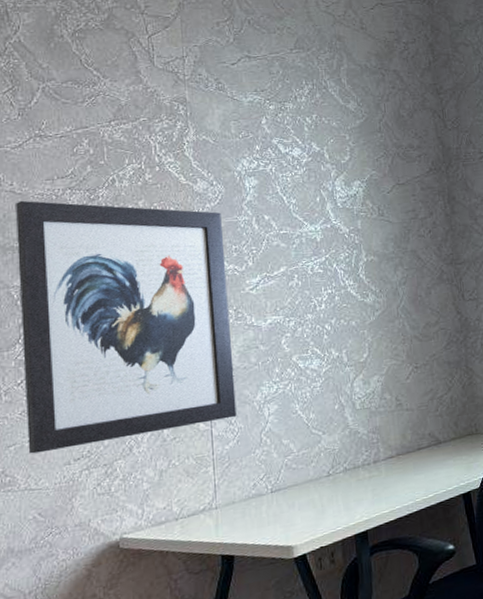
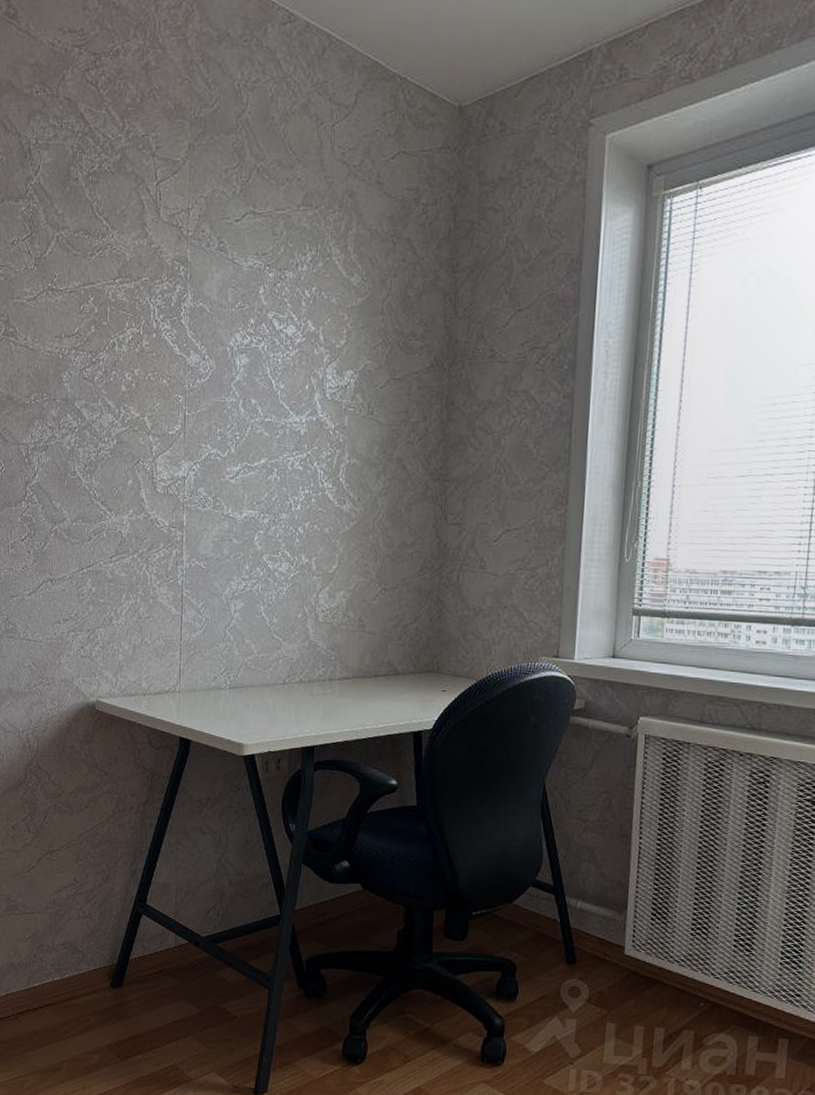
wall art: present [16,200,237,454] -> none [27,356,210,608]

